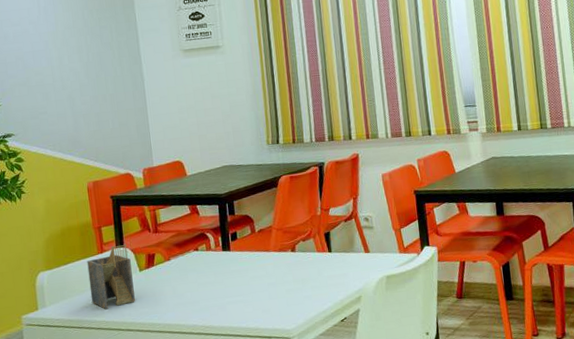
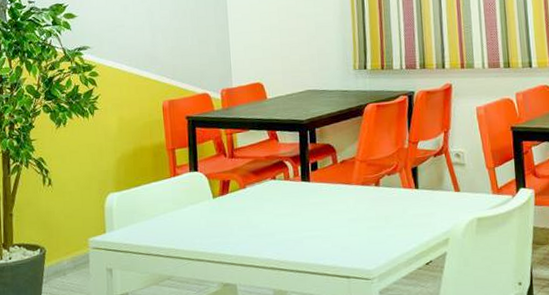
napkin holder: present [87,244,135,310] -> none [158,168,207,237]

